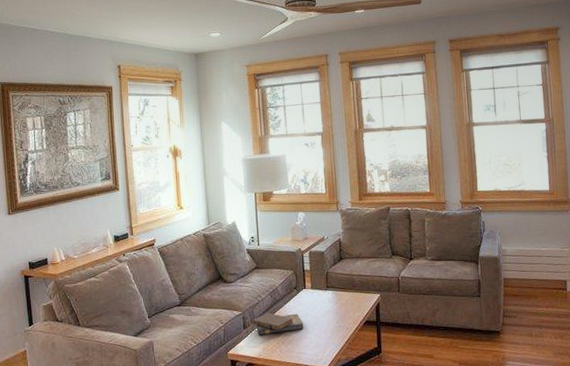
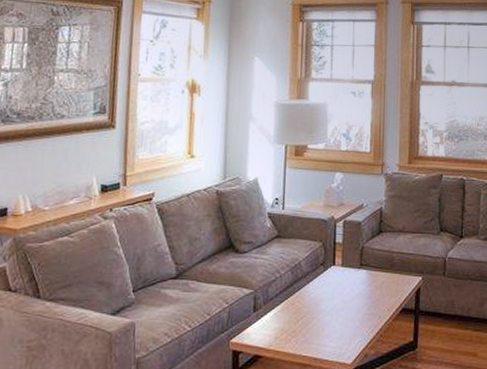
diary: present [251,312,304,336] -> none [264,293,328,321]

